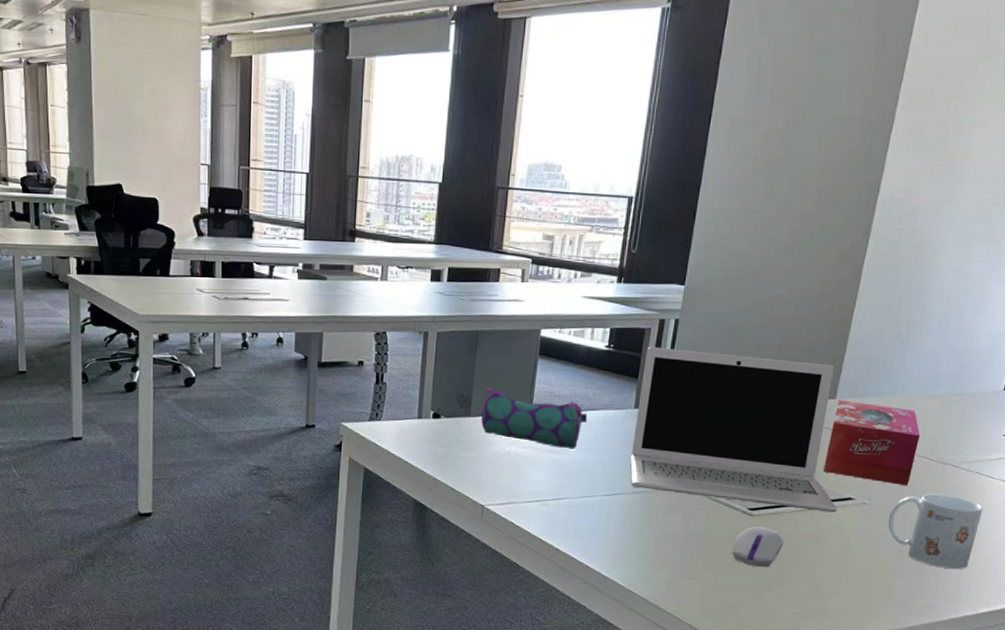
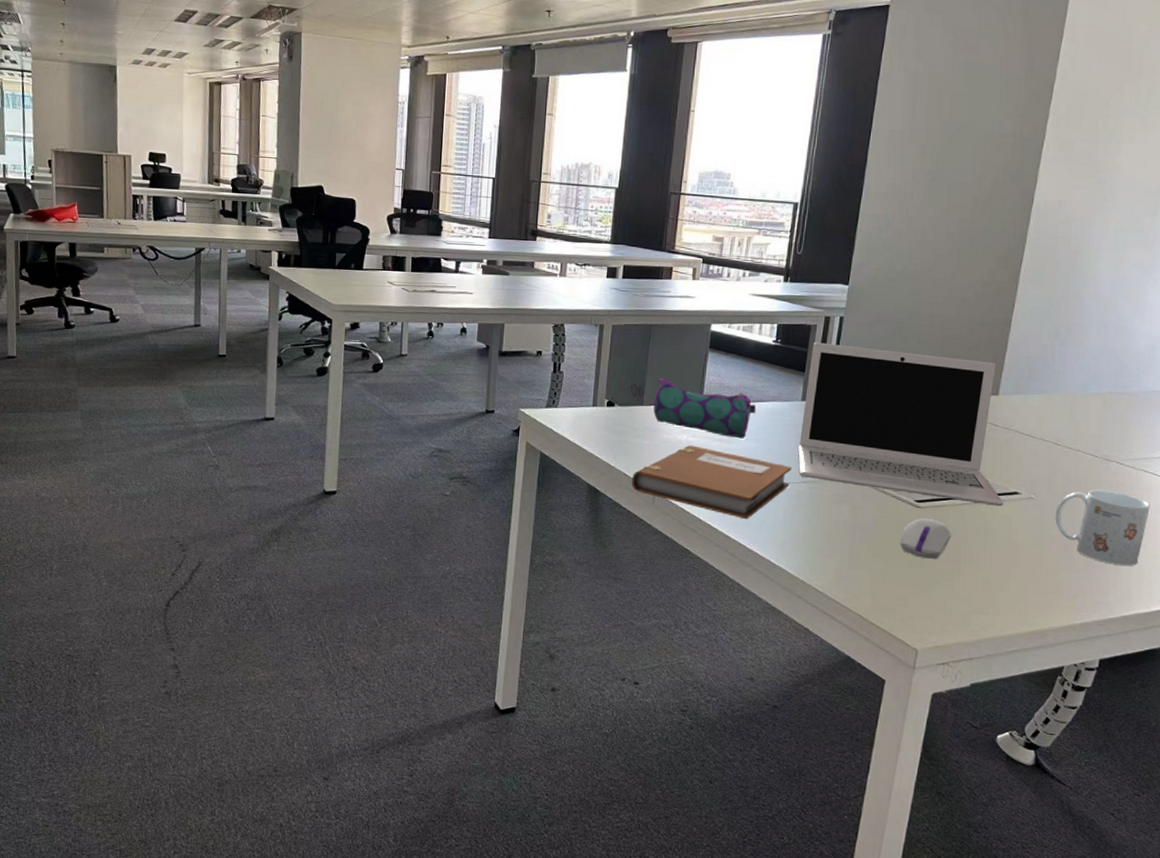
notebook: none [458,457,623,532] -> present [631,445,792,520]
tissue box: present [822,400,921,486] -> none [988,396,1084,482]

